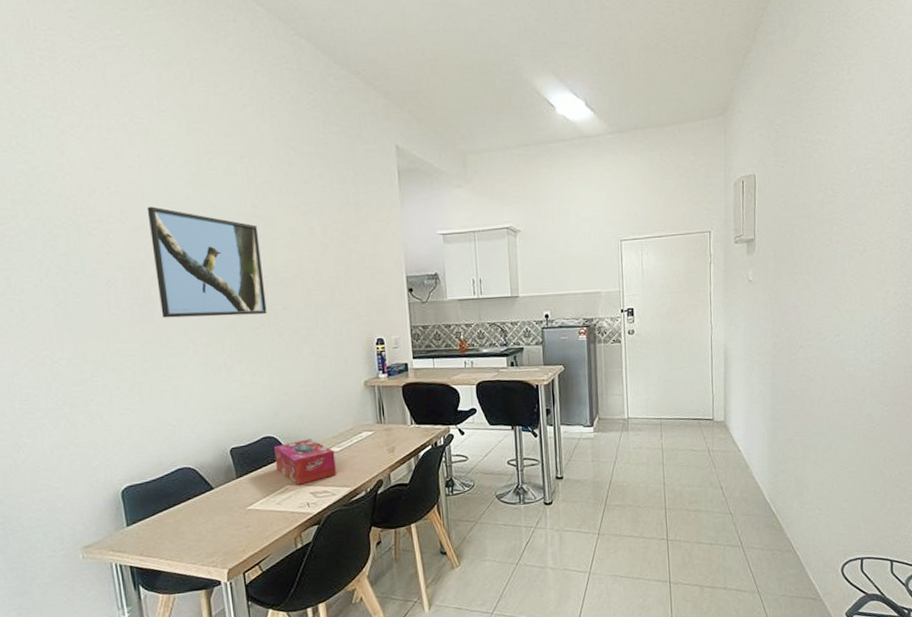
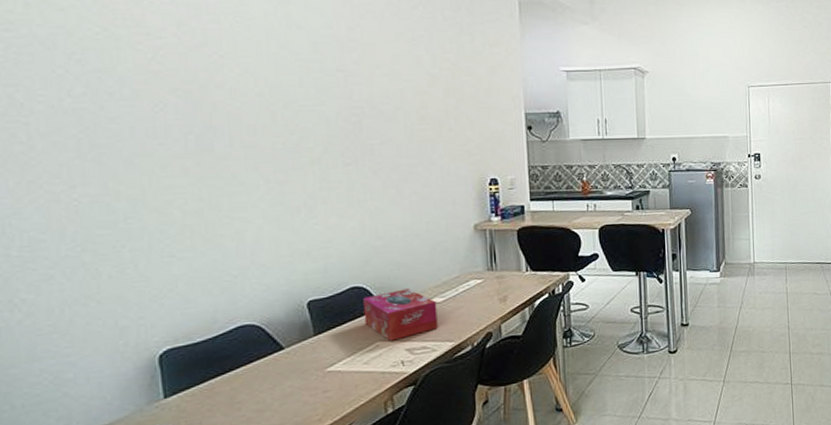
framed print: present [147,206,267,318] -> none [212,21,361,150]

